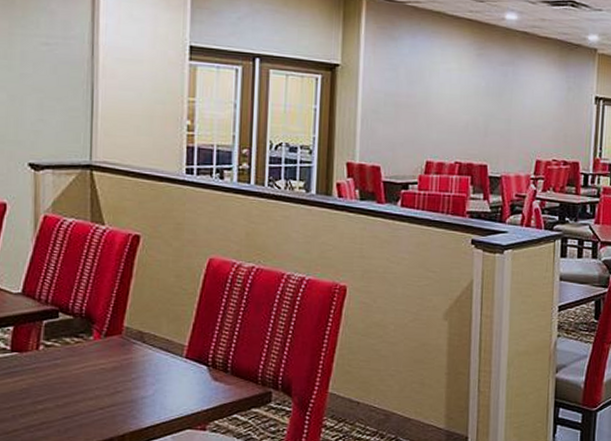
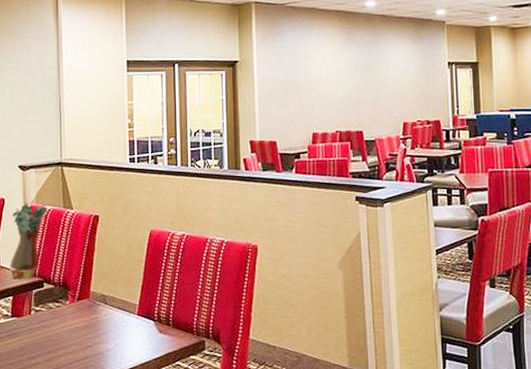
vase: none [10,209,68,307] -> present [9,201,47,280]

